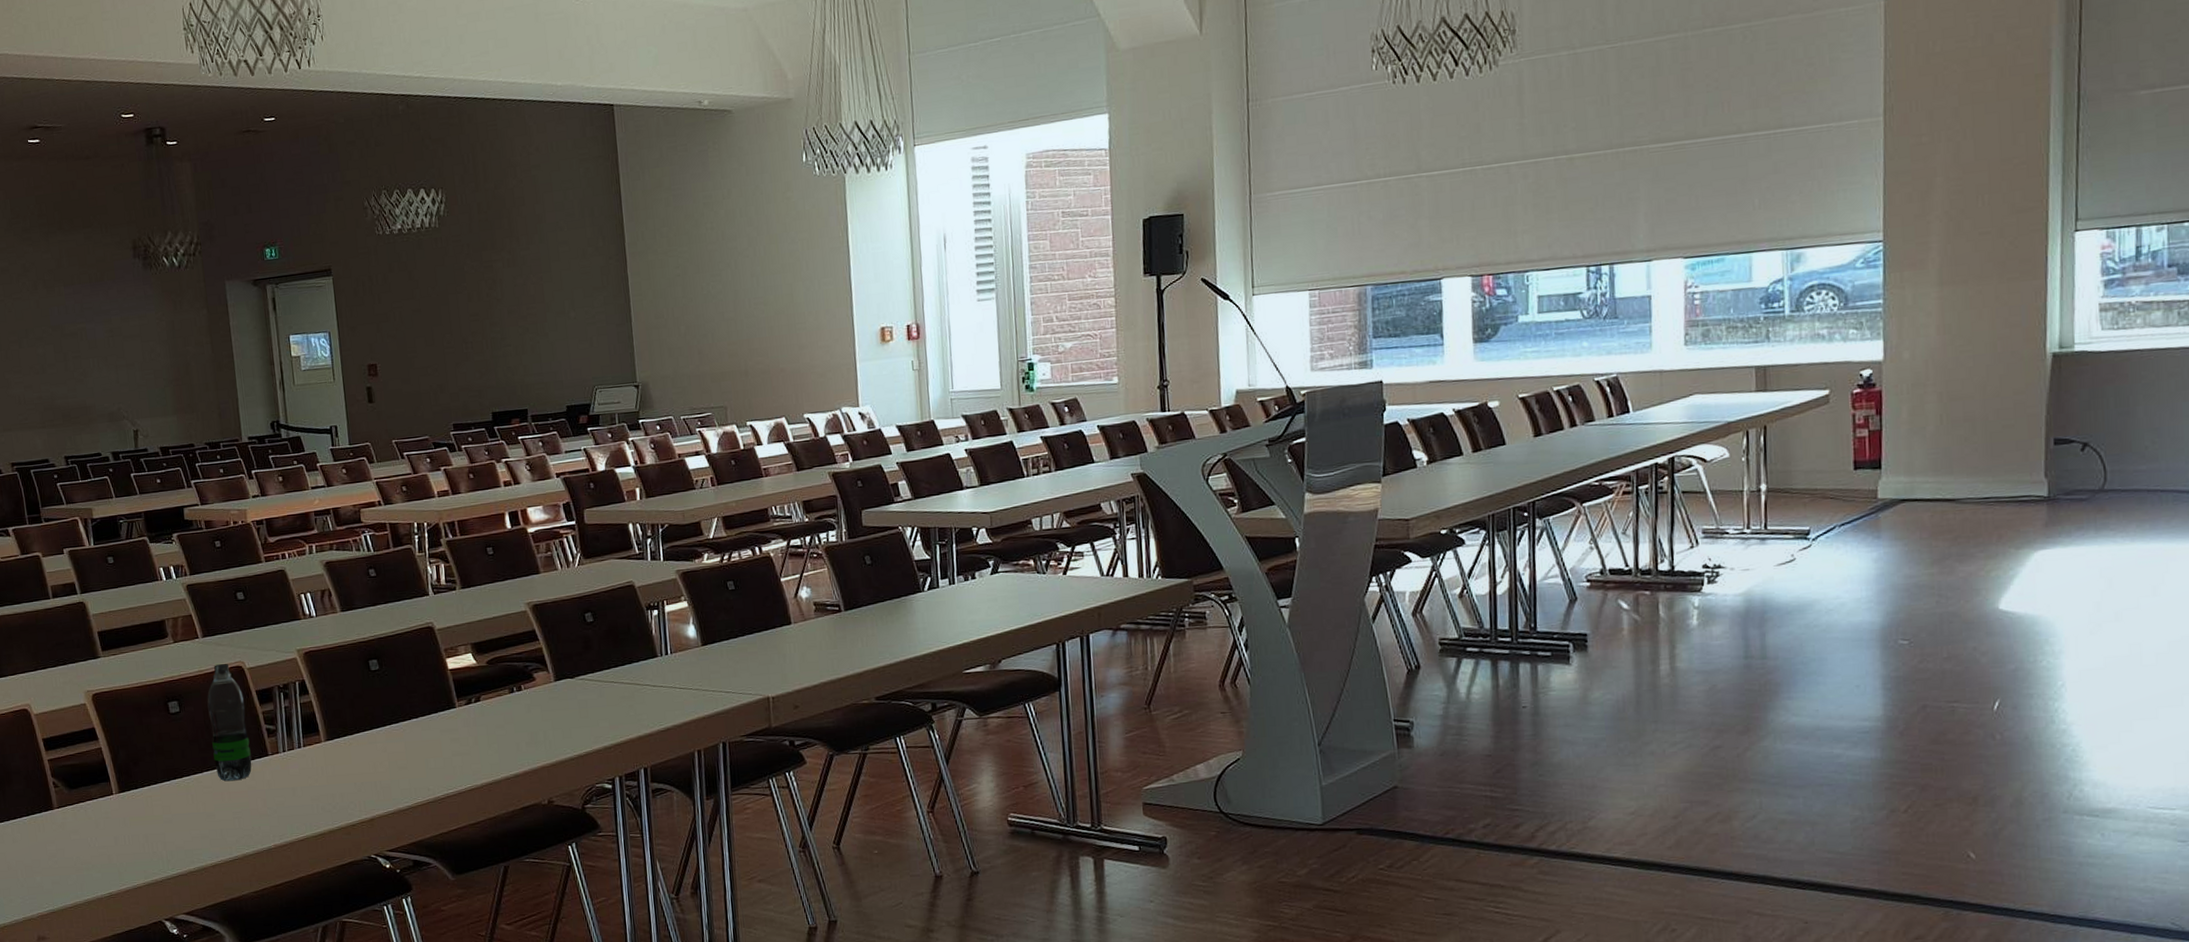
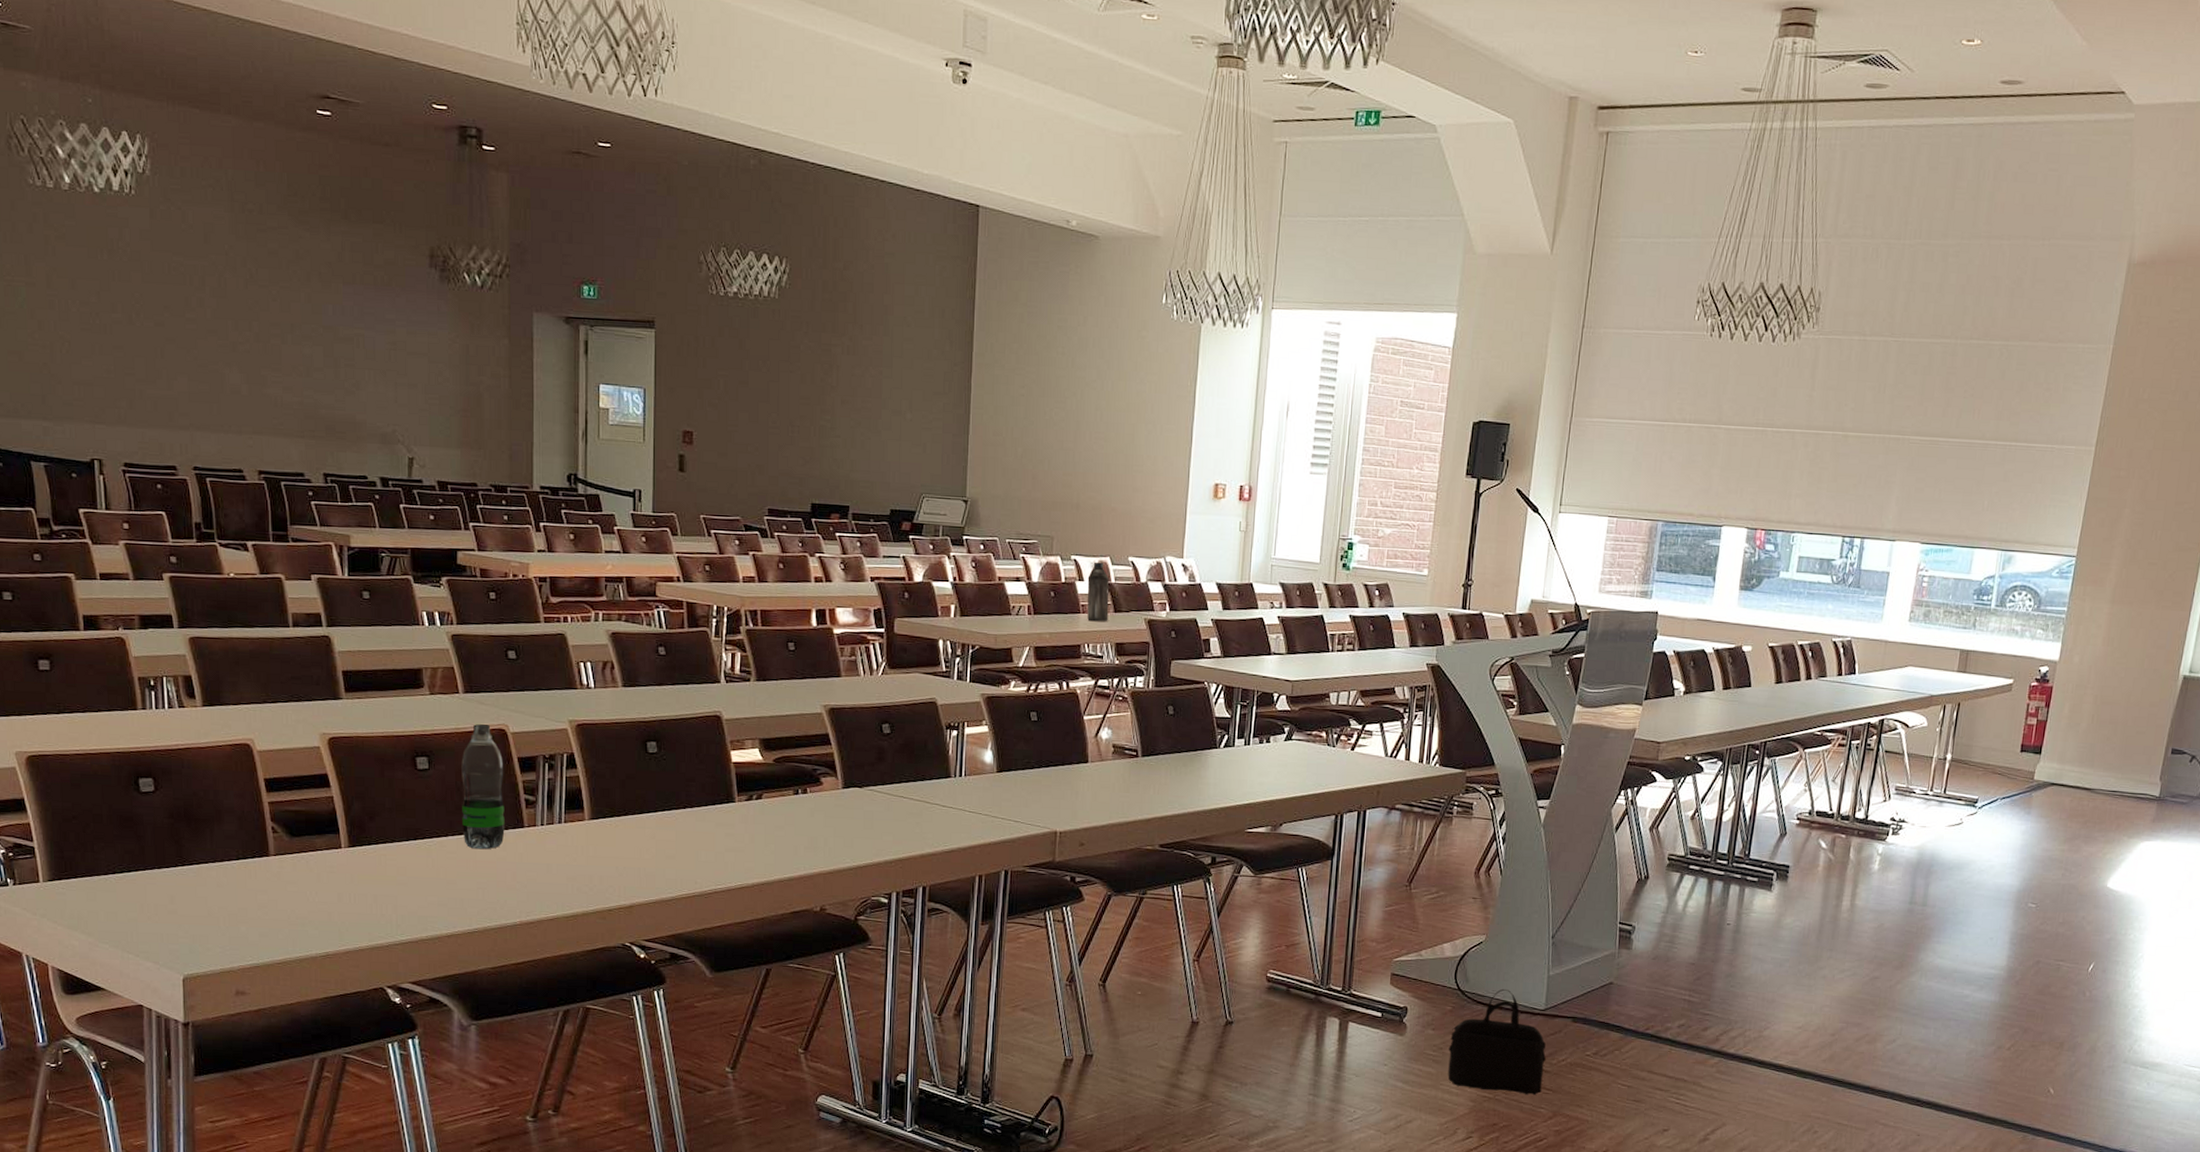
water bottle: none [766,423,792,484] -> present [1087,562,1109,622]
handbag: none [1219,806,1334,919] -> present [1448,988,1547,1095]

